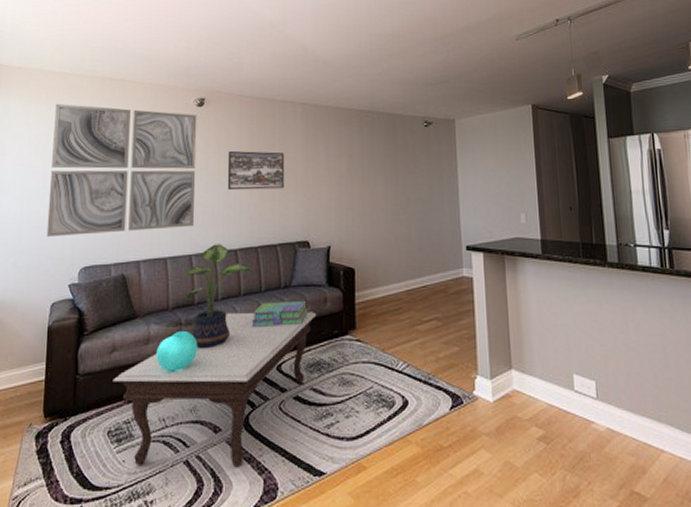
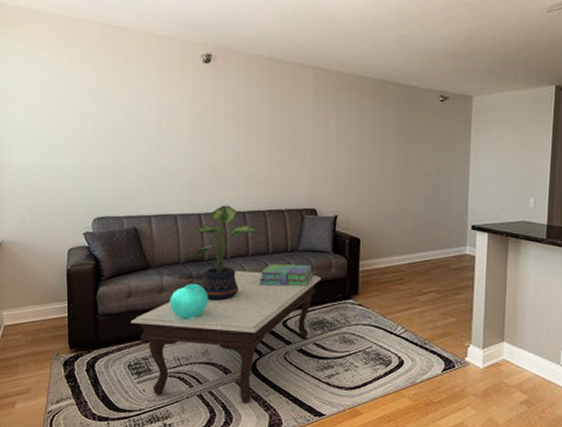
wall art: present [46,103,197,238] -> none [57,49,204,187]
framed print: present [227,150,284,191] -> none [235,112,293,155]

